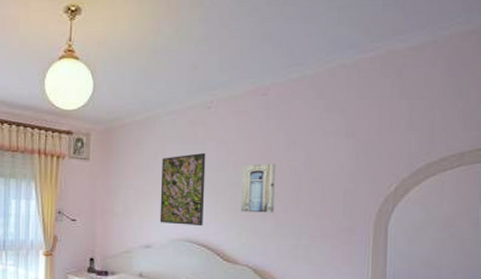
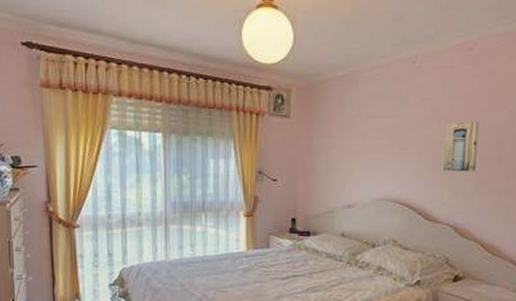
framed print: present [160,153,206,227] -> none [362,111,410,186]

